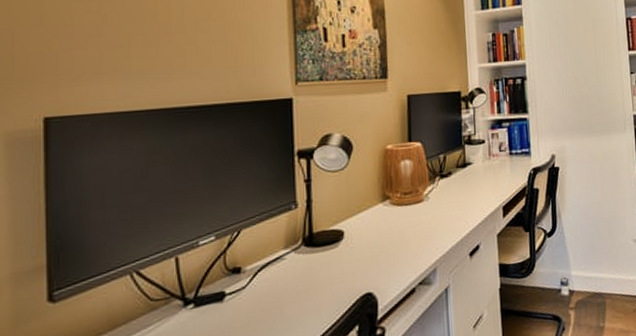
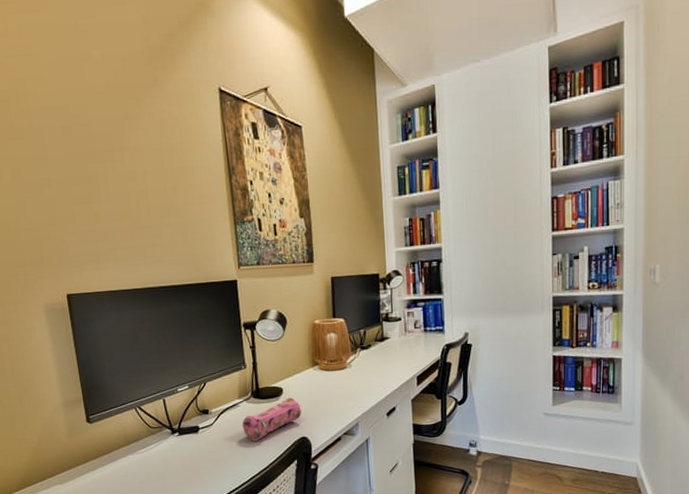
pencil case: none [286,242,367,306] -> present [242,397,302,442]

